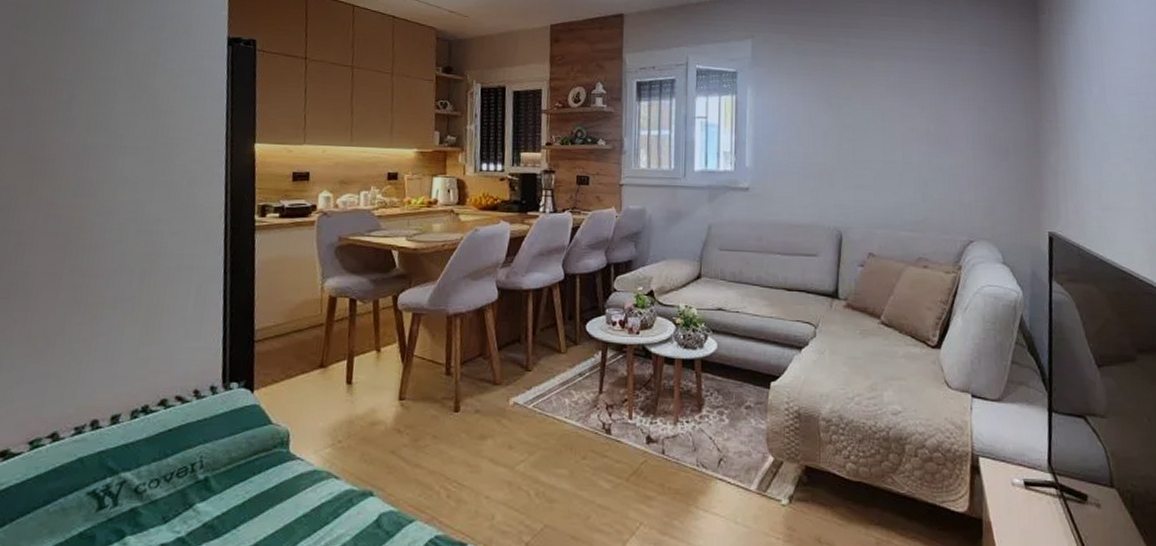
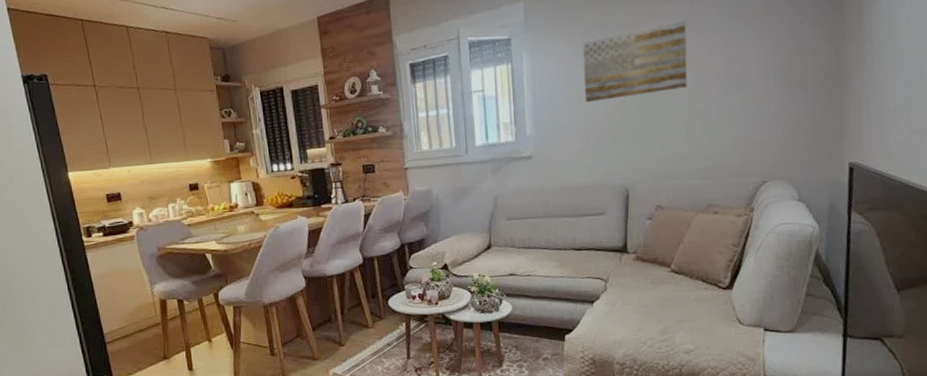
wall art: none [804,78,901,143] -> present [582,20,687,103]

